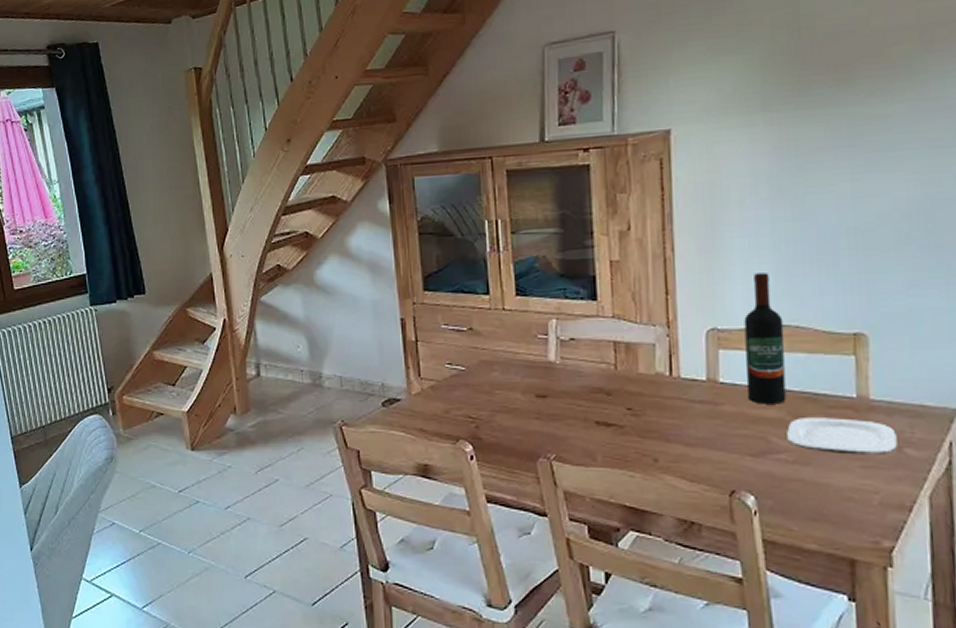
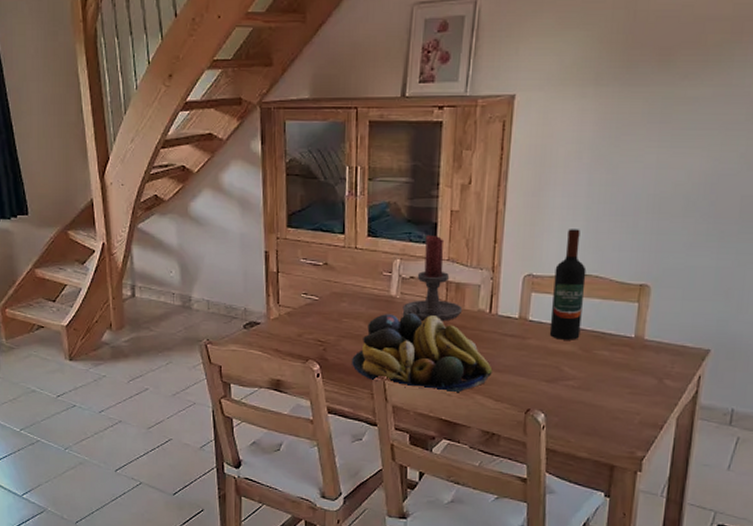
fruit bowl: none [510,381,682,475] -> present [352,313,493,394]
candle holder: none [564,289,637,389] -> present [402,234,463,322]
plate: present [787,418,897,455] -> none [576,352,660,384]

